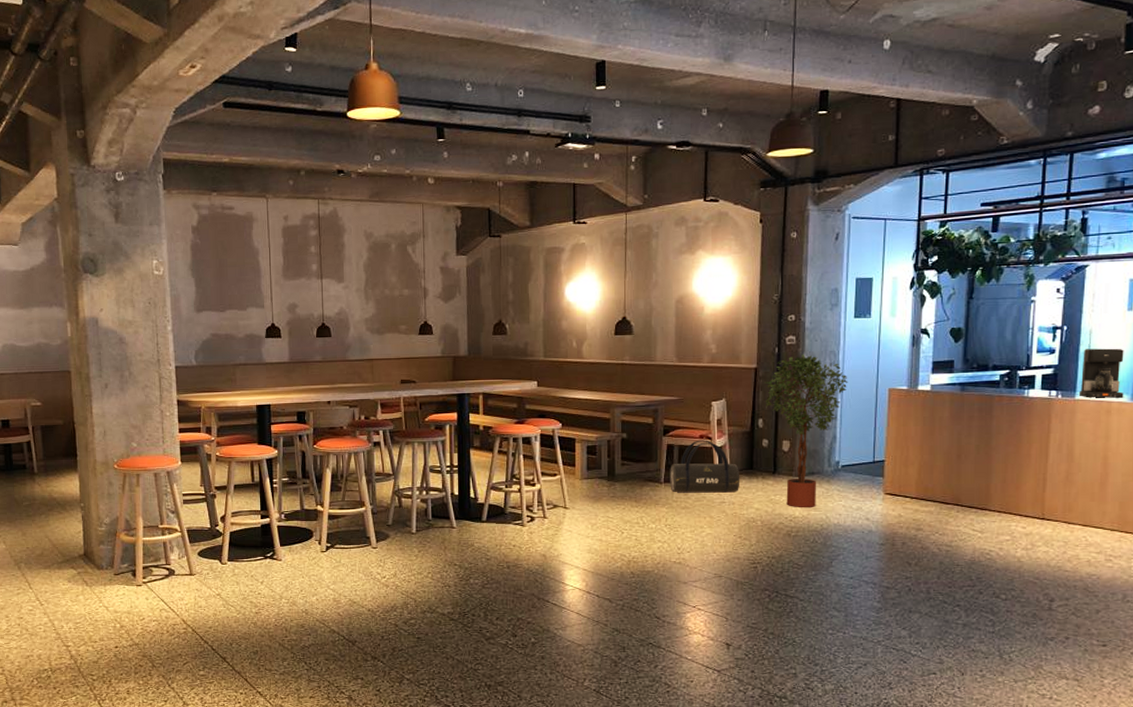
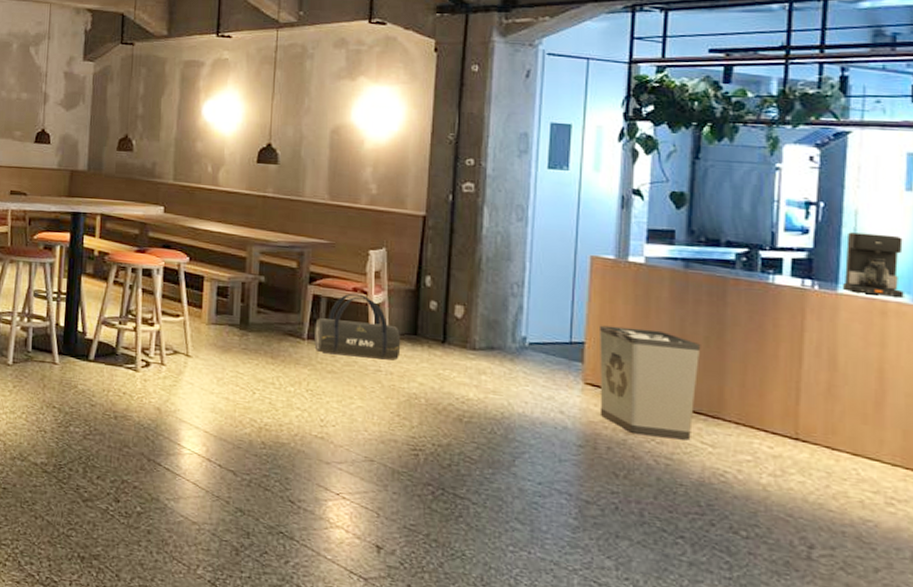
potted tree: present [764,354,848,507] -> none [434,205,539,390]
recycling bin: none [896,444,973,530] -> present [599,325,701,441]

